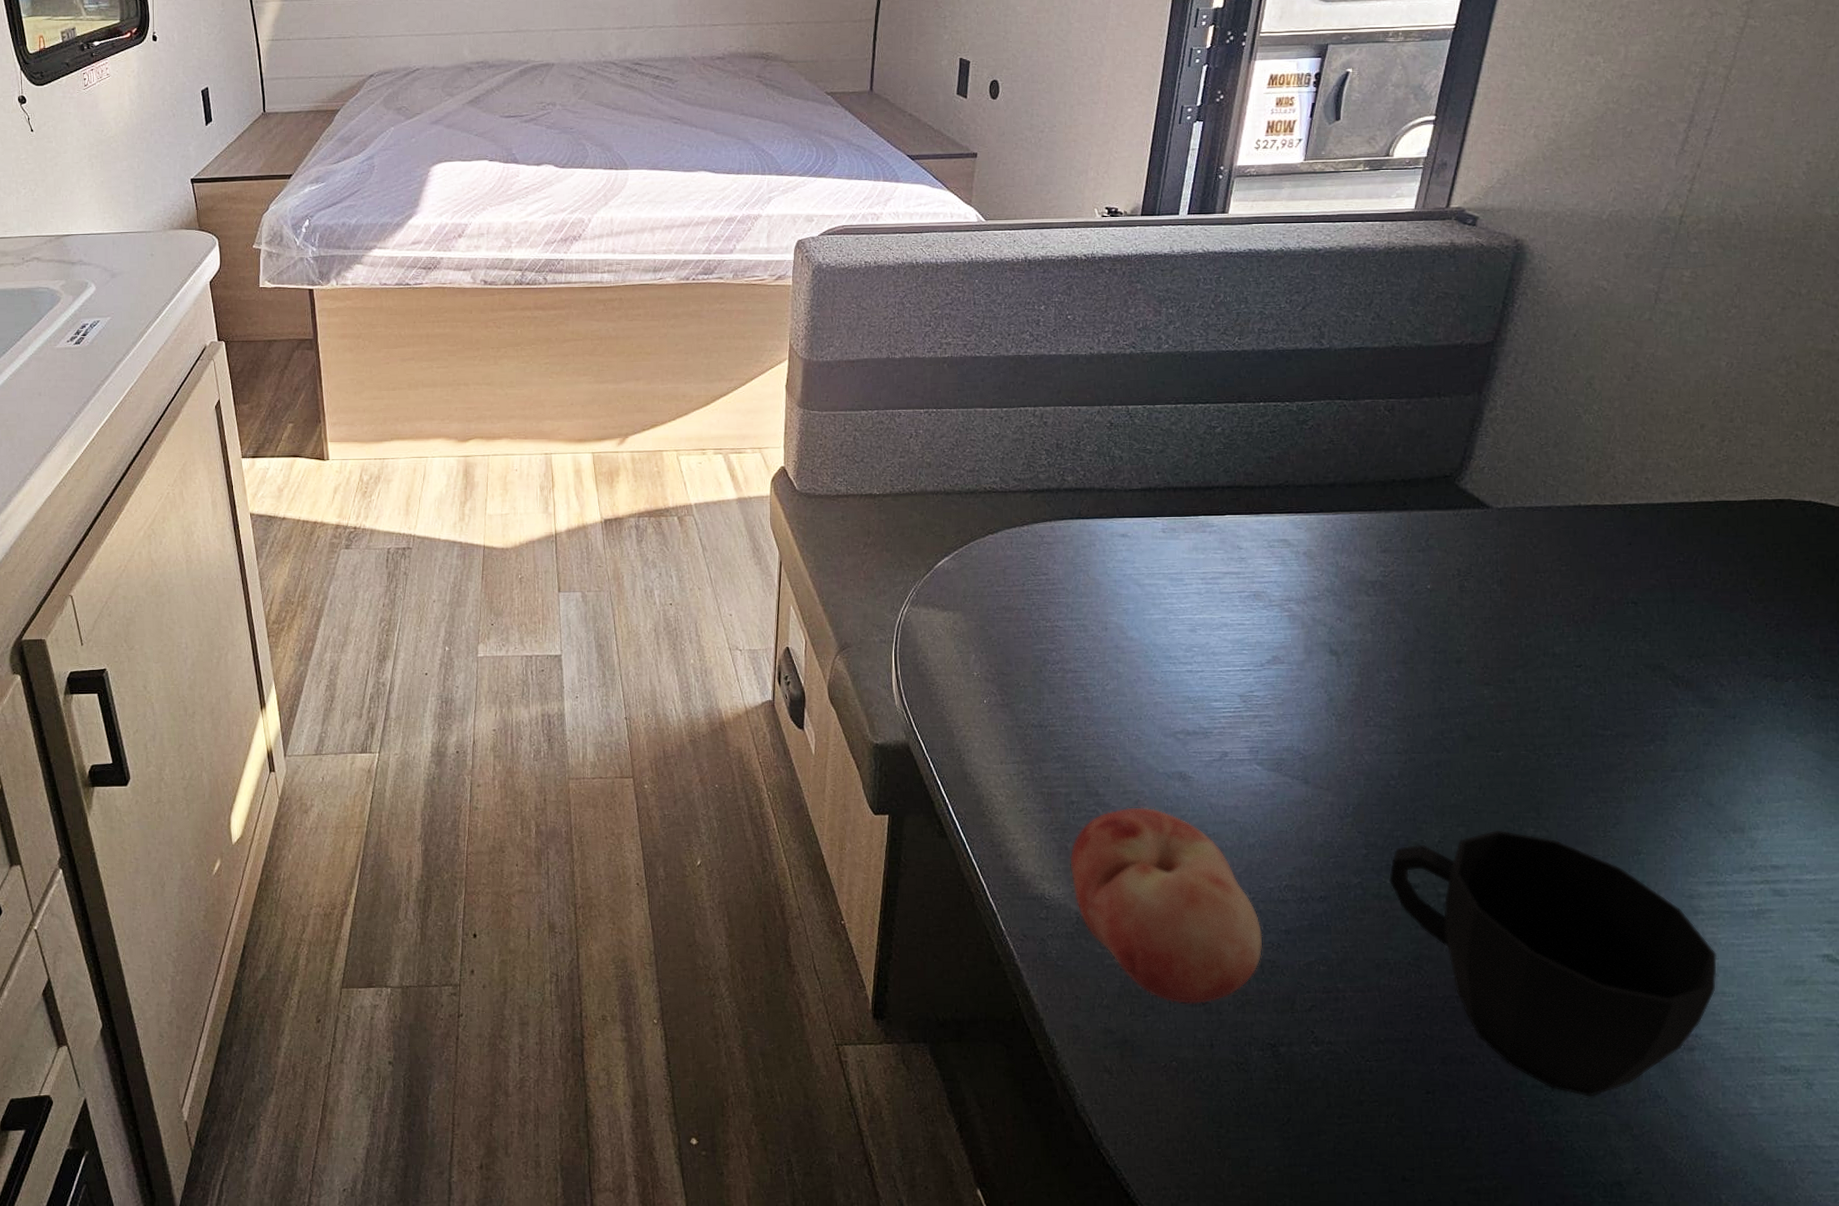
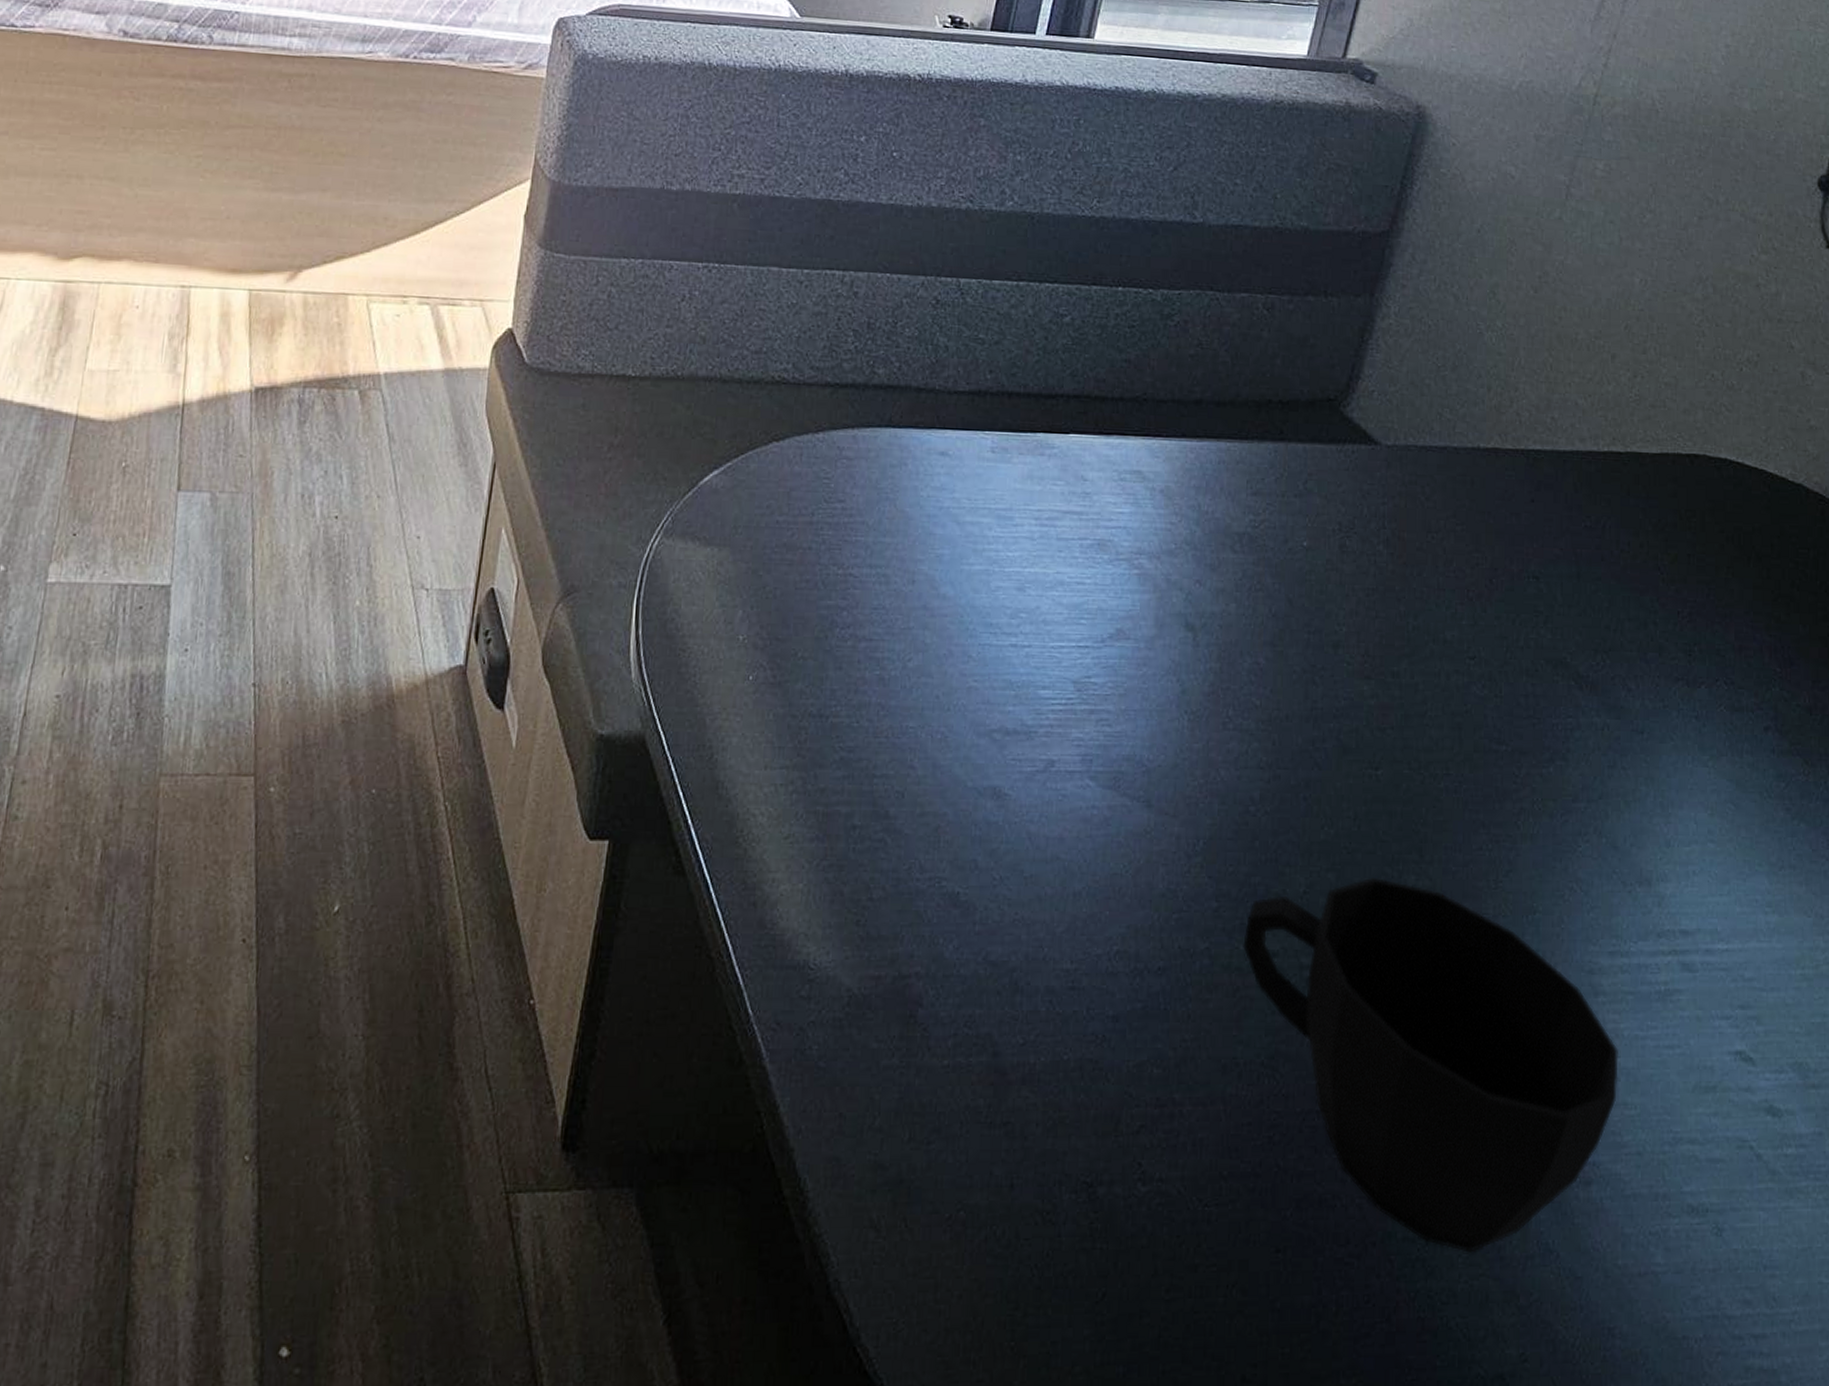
fruit: present [1070,807,1263,1004] -> none [844,836,1085,1124]

